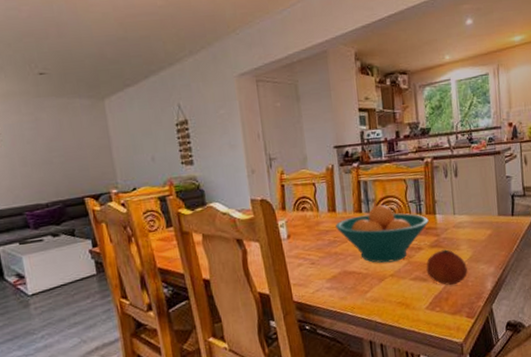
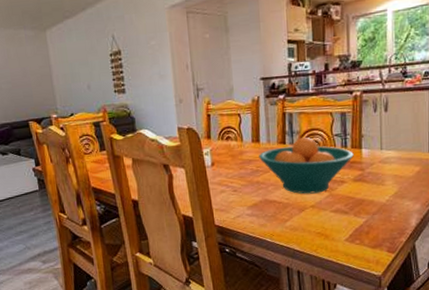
fruit: present [426,249,468,286] -> none [348,184,391,220]

